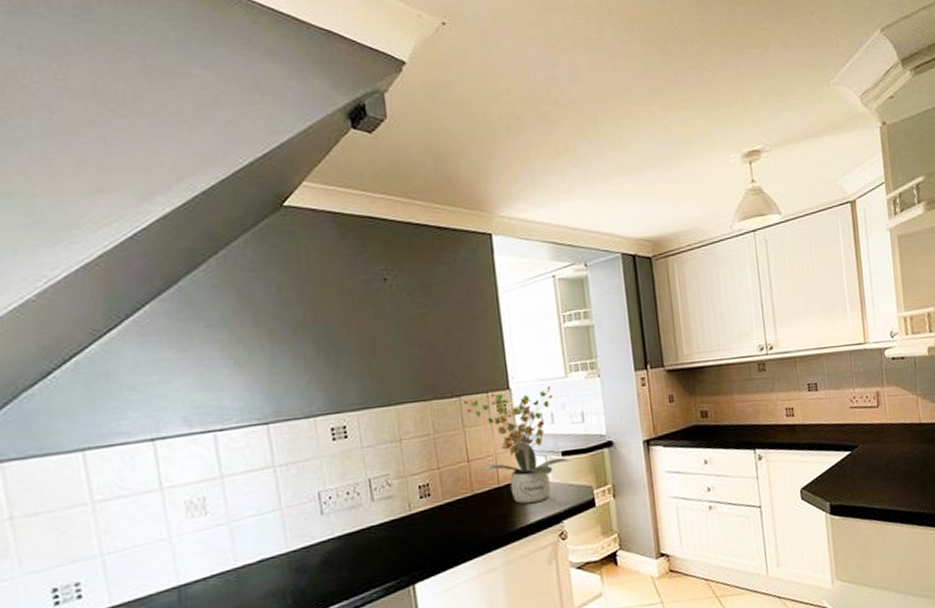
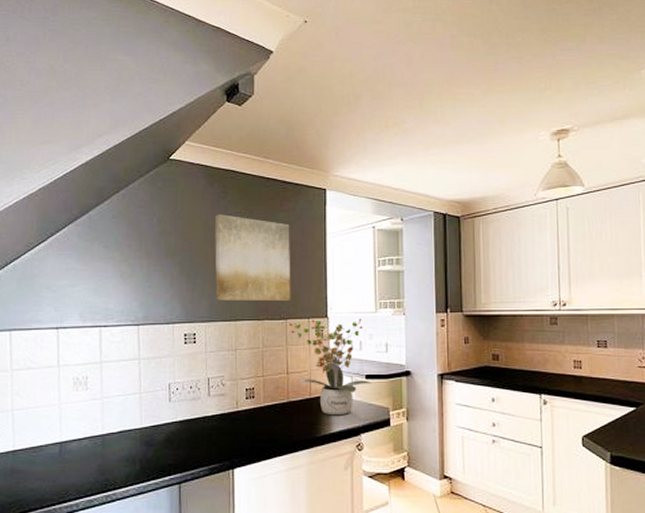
wall art: none [353,273,463,382] -> present [214,214,291,300]

